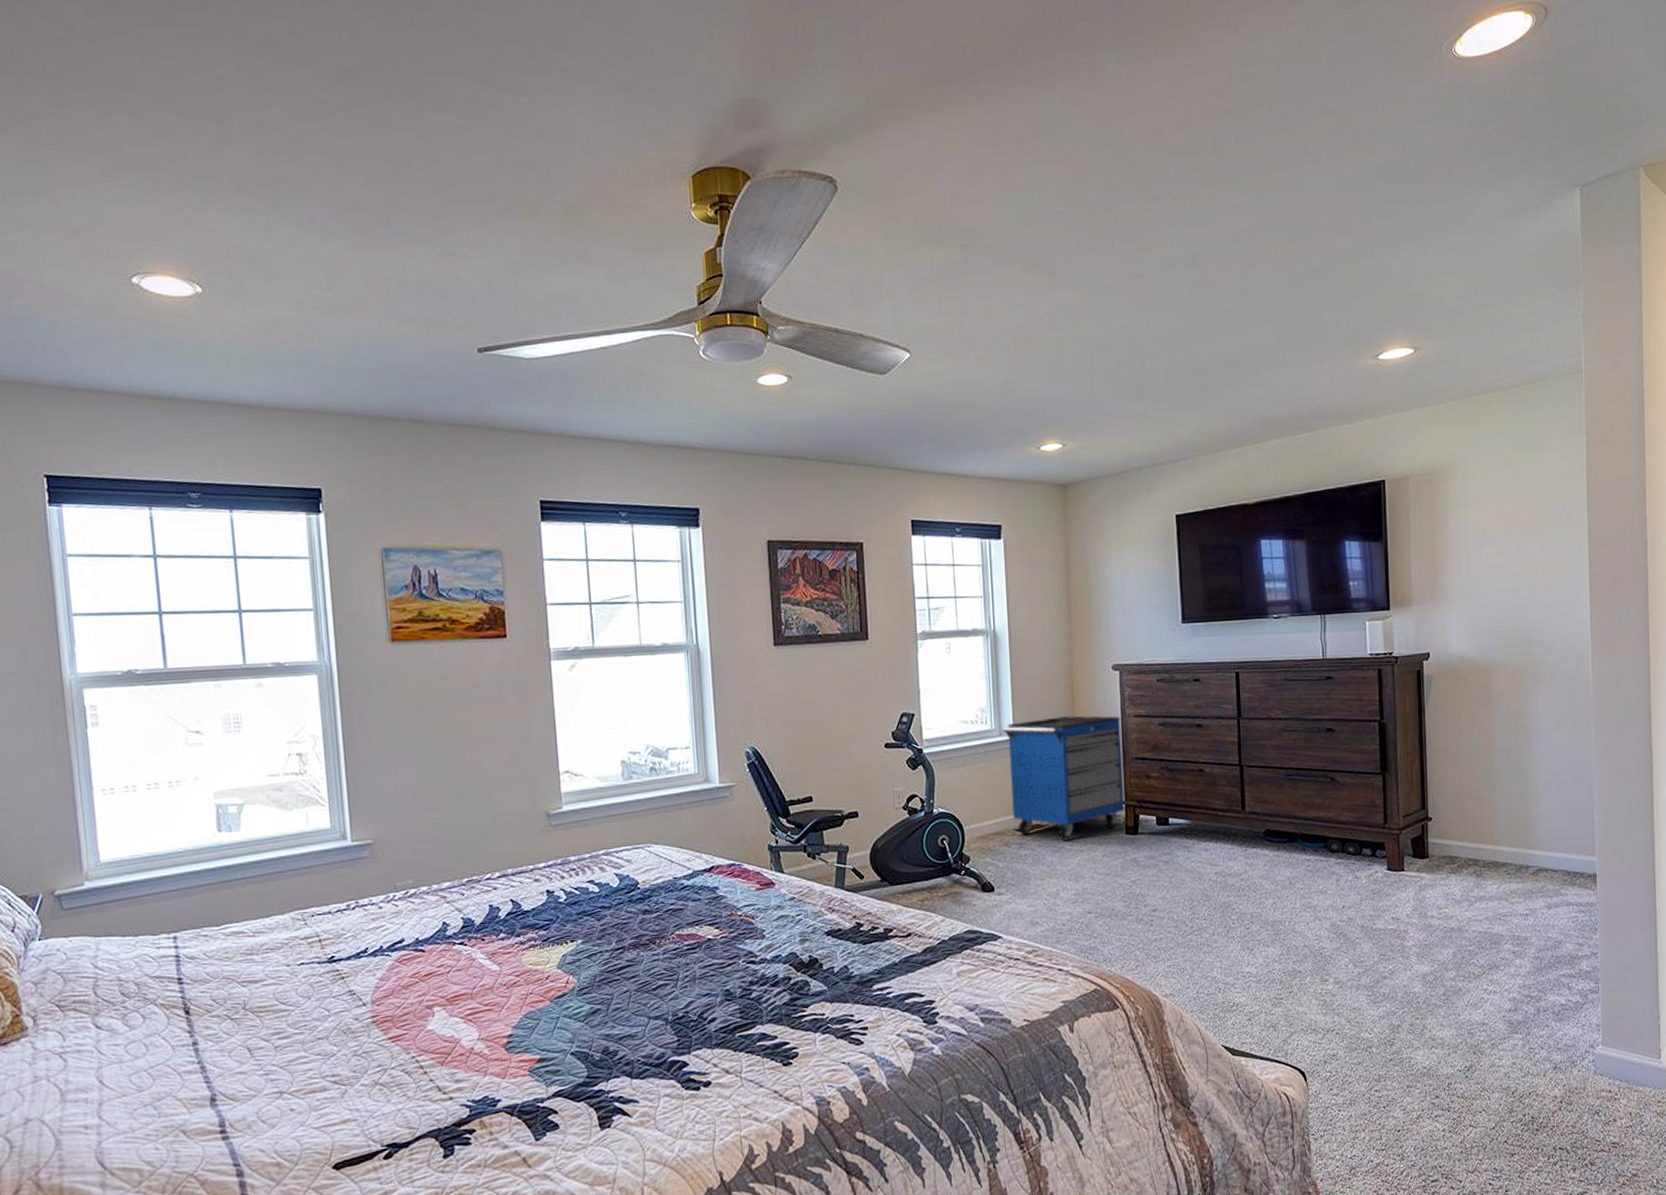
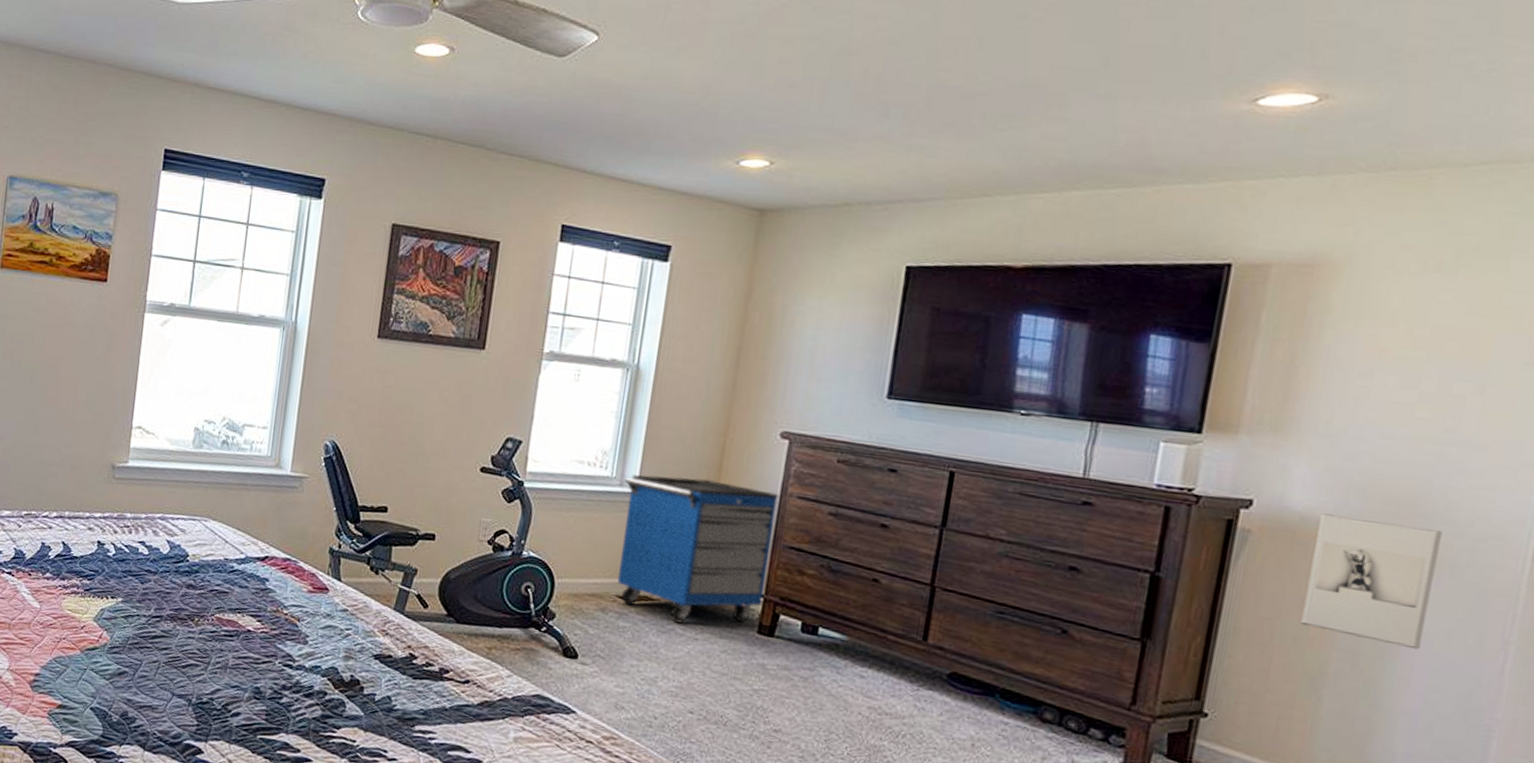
wall sculpture: none [1471,651,1544,739] -> present [1301,513,1442,650]

